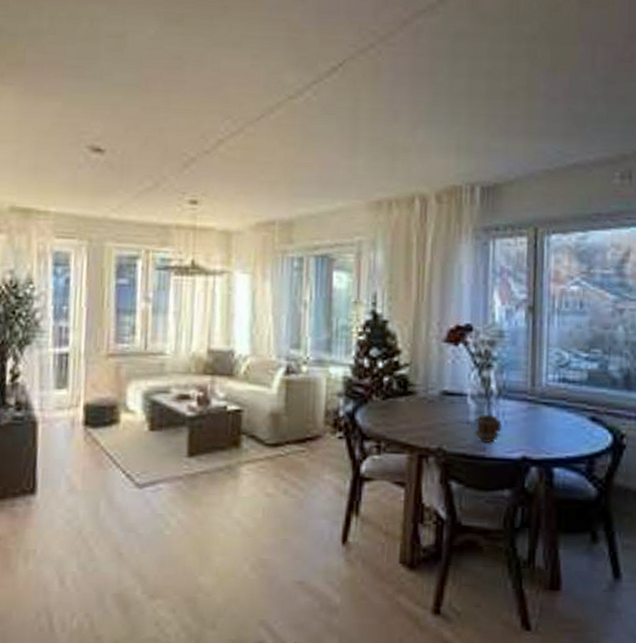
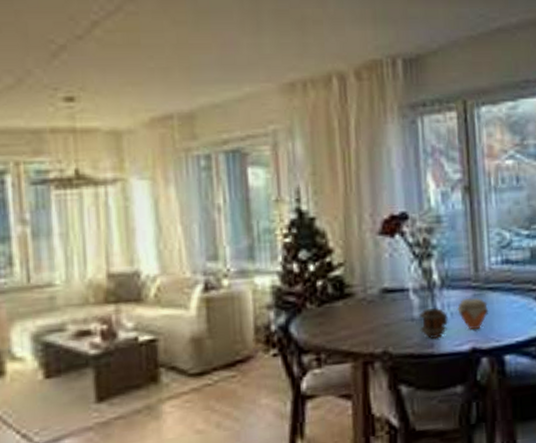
jar: none [510,409,542,440] -> present [456,297,489,331]

